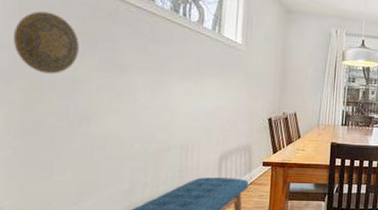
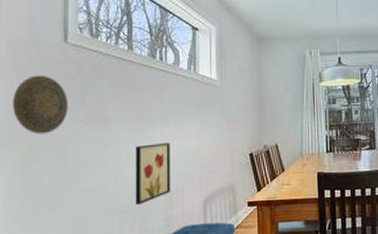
wall art: none [149,97,189,154] -> present [135,143,170,205]

